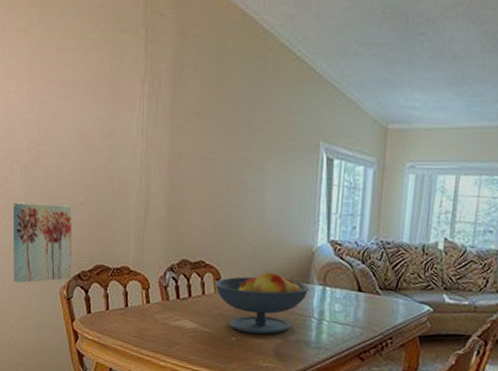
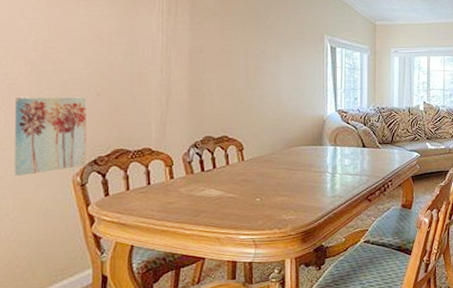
fruit bowl: present [215,272,310,335] -> none [239,140,323,193]

